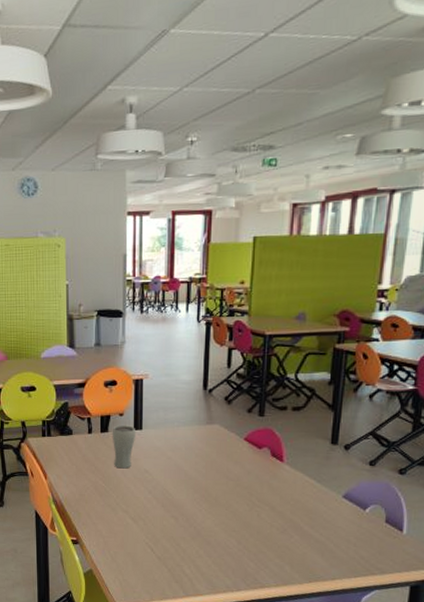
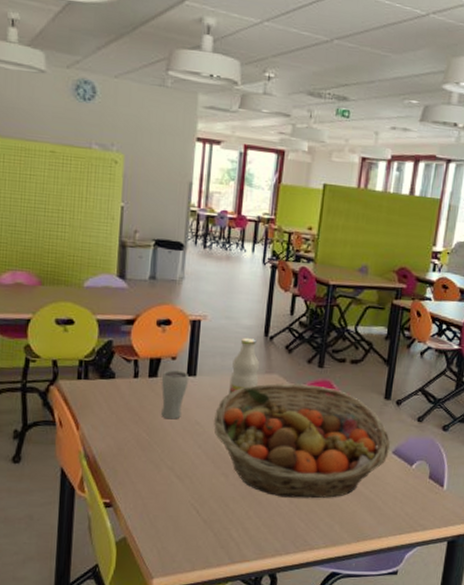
fruit basket: none [161,432,339,540] -> present [214,383,390,498]
bottle: none [173,392,201,445] -> present [229,338,260,394]

